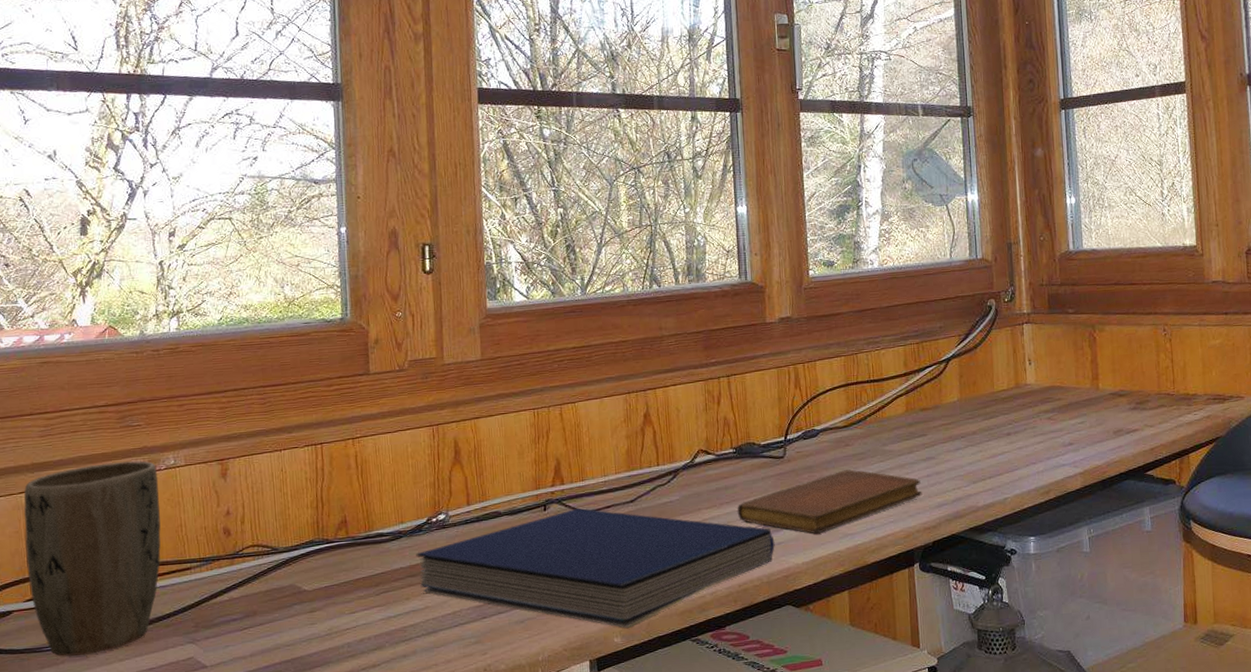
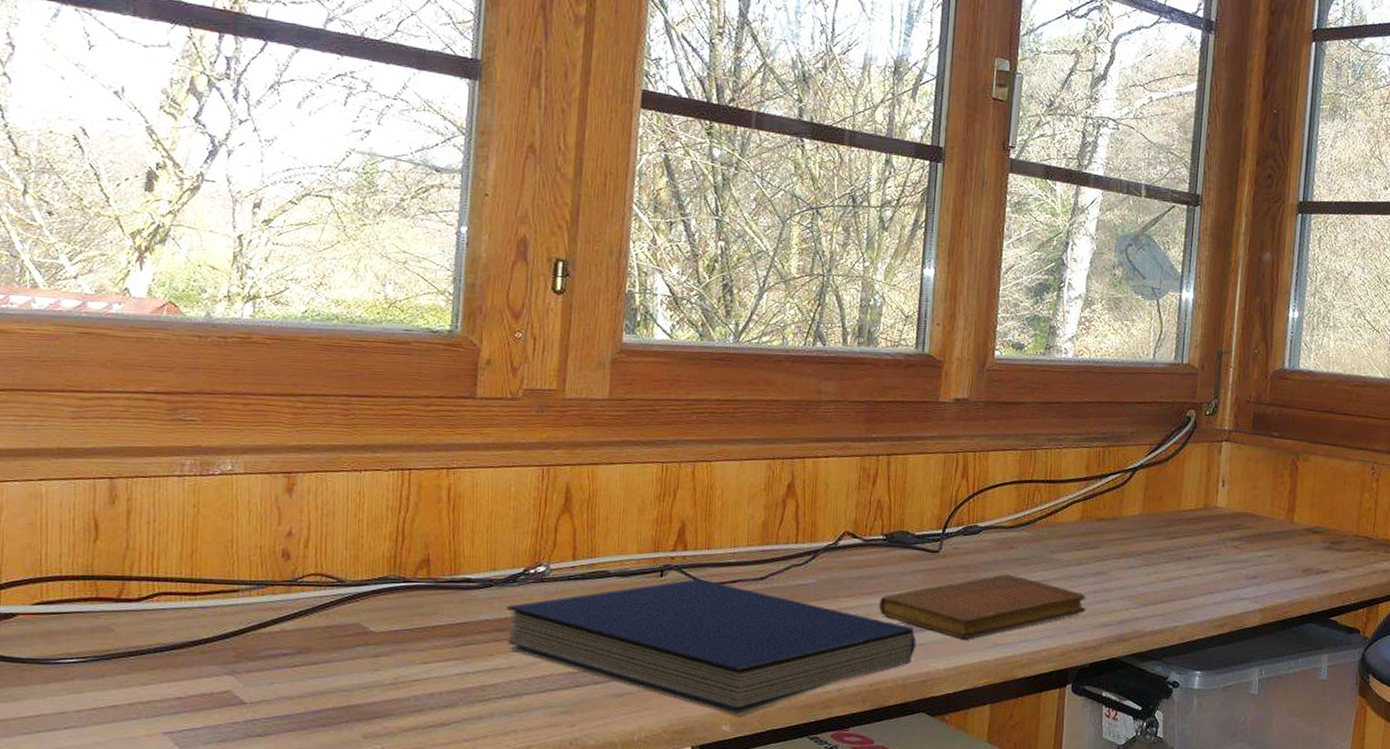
plant pot: present [23,461,161,657] -> none [38,459,210,674]

